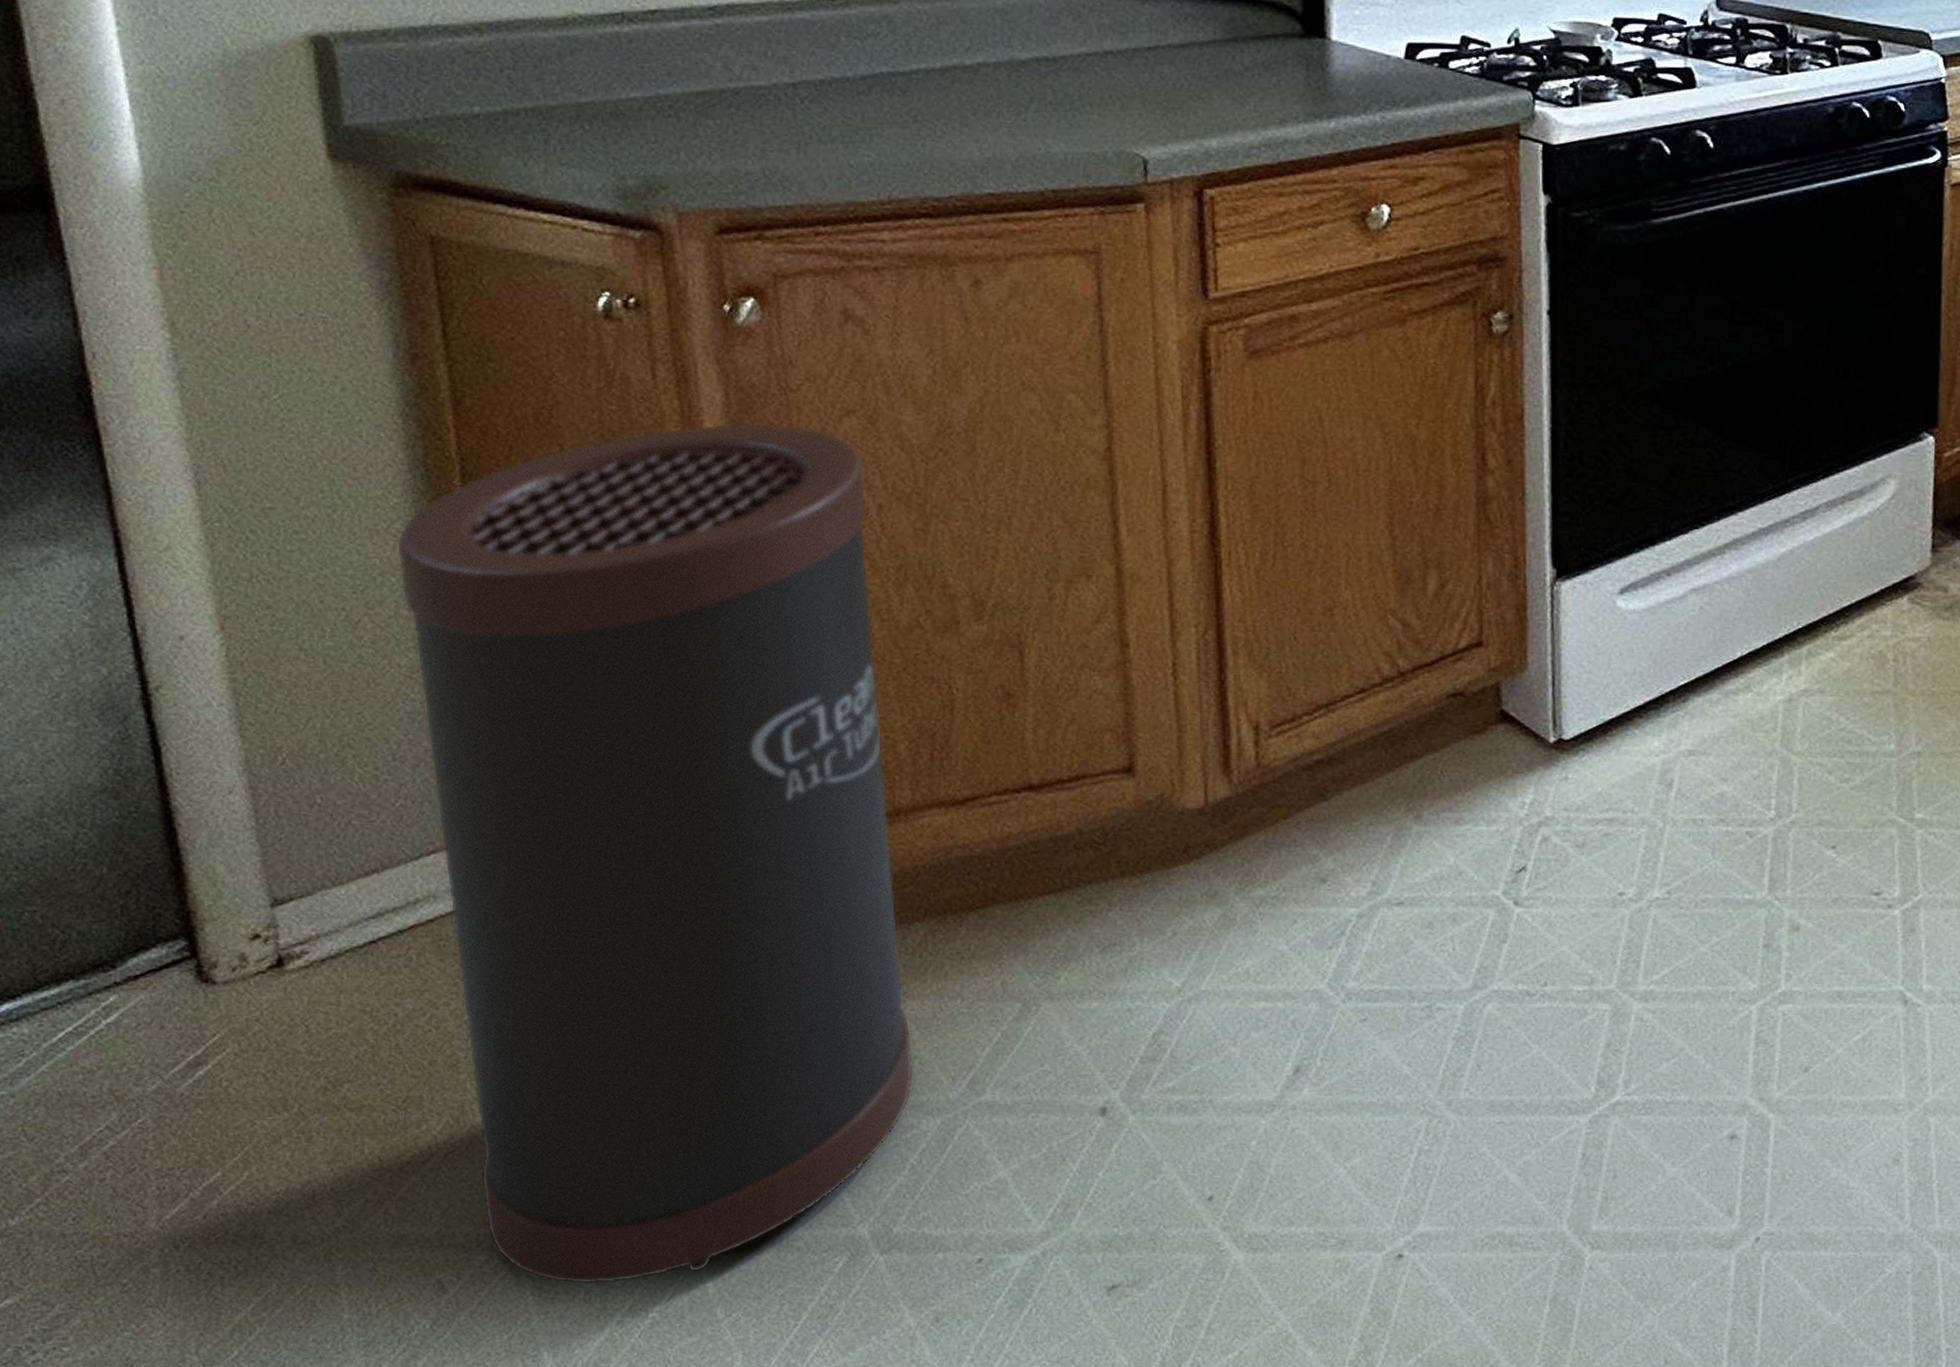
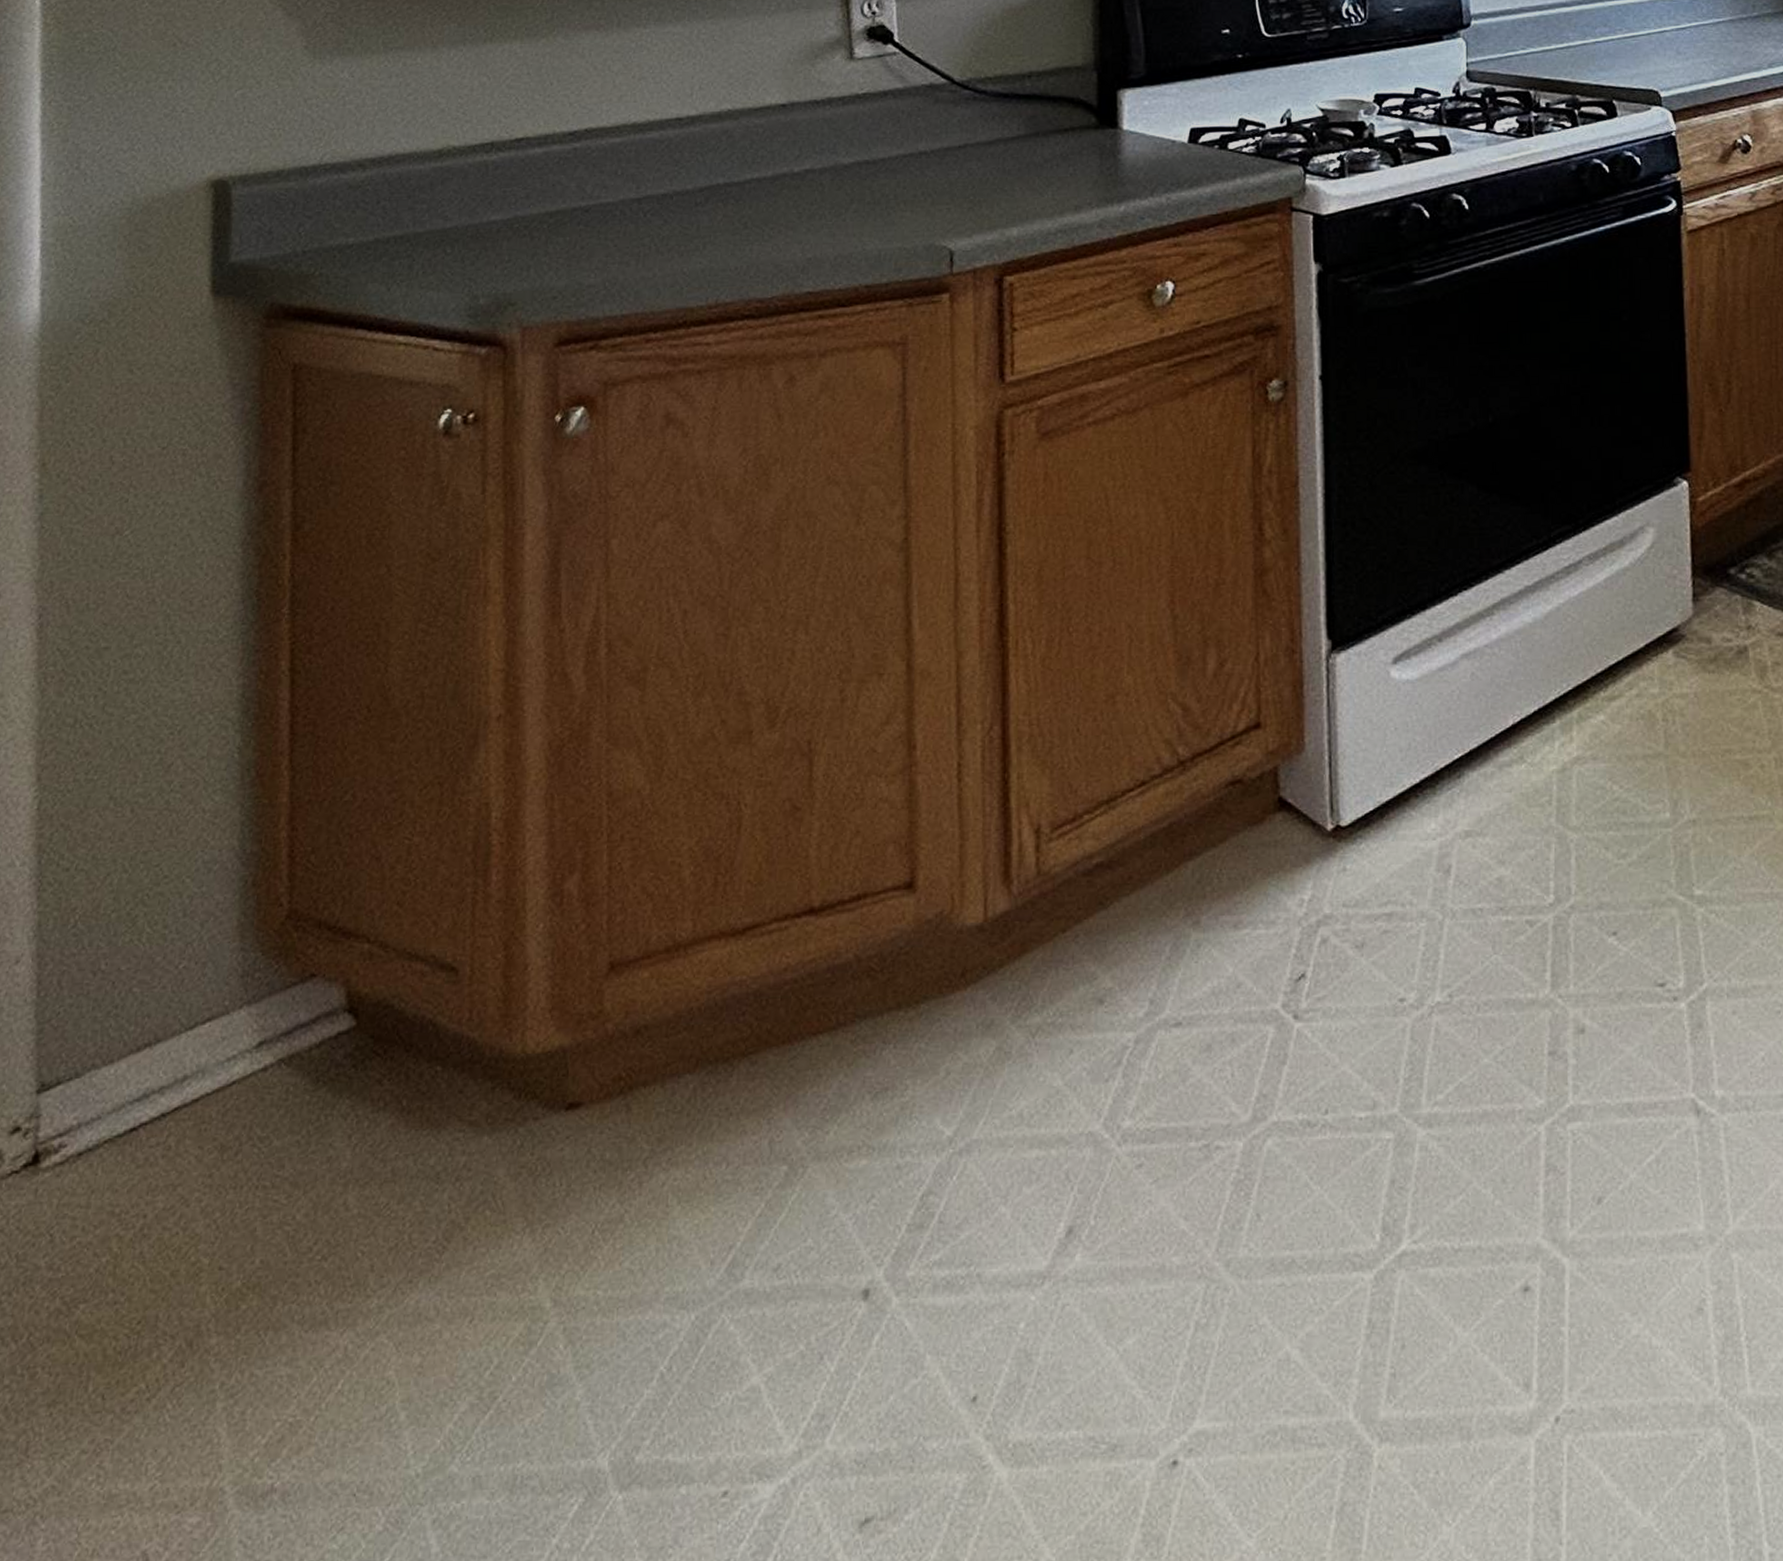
trash can: present [396,422,914,1285] -> none [204,532,674,1550]

